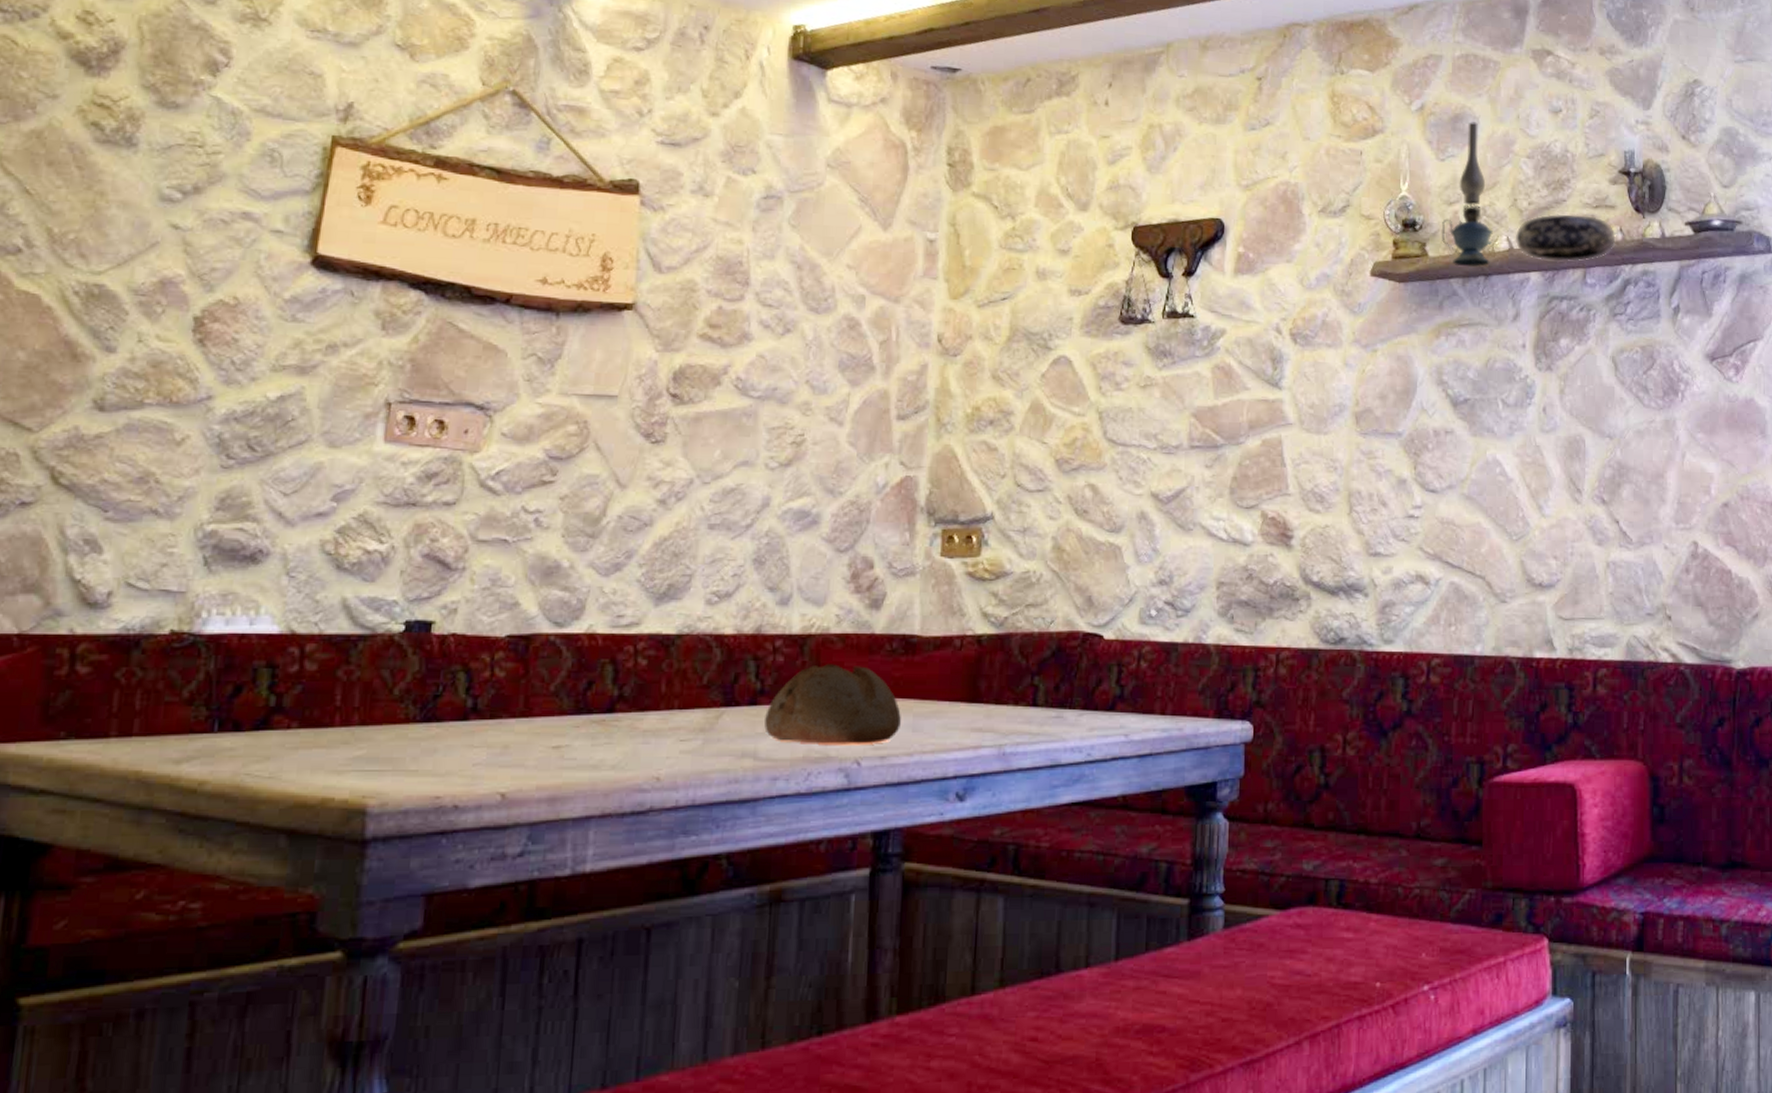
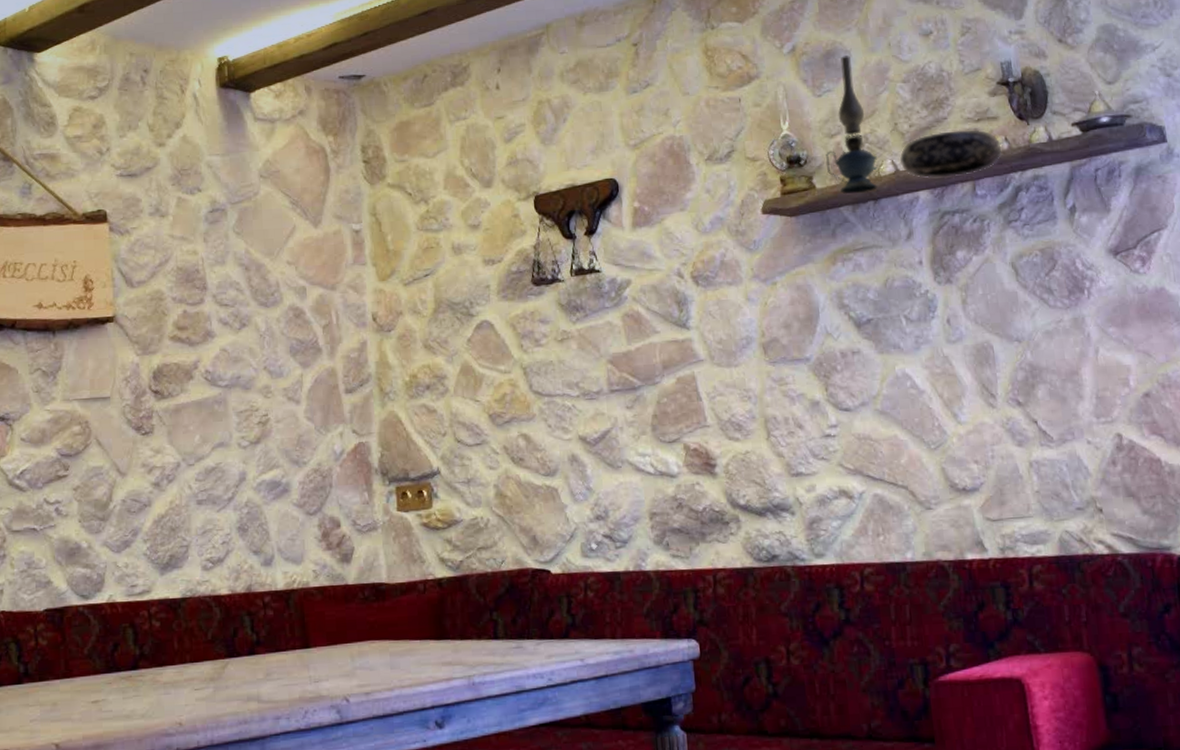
bread: present [764,663,902,744] -> none [263,613,381,685]

